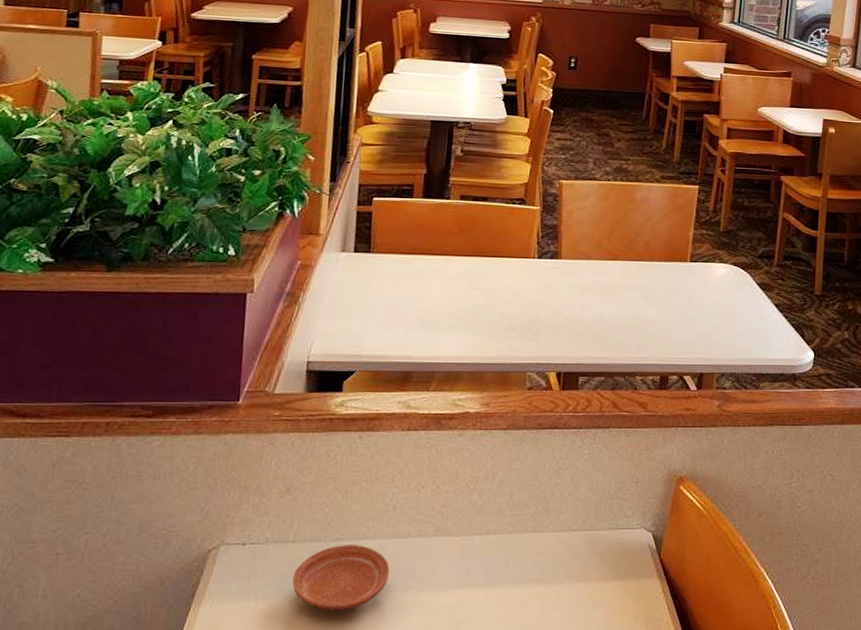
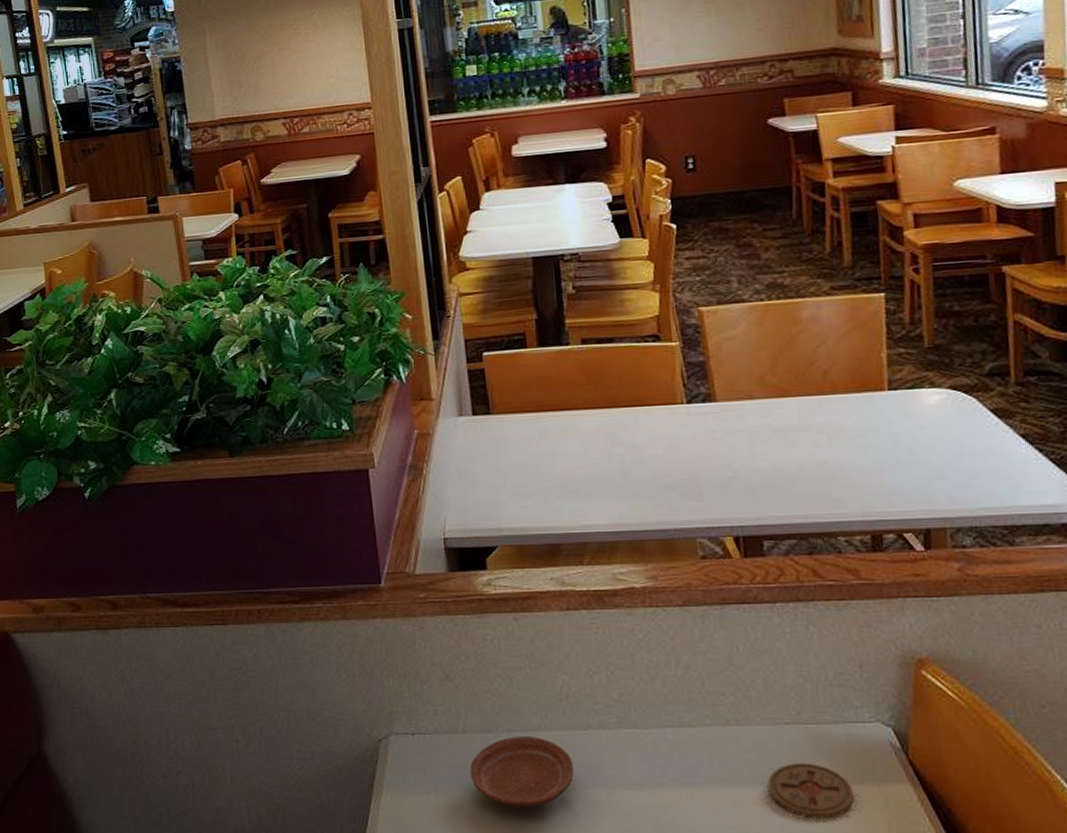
coaster: none [549,564,615,611] -> present [767,763,854,819]

